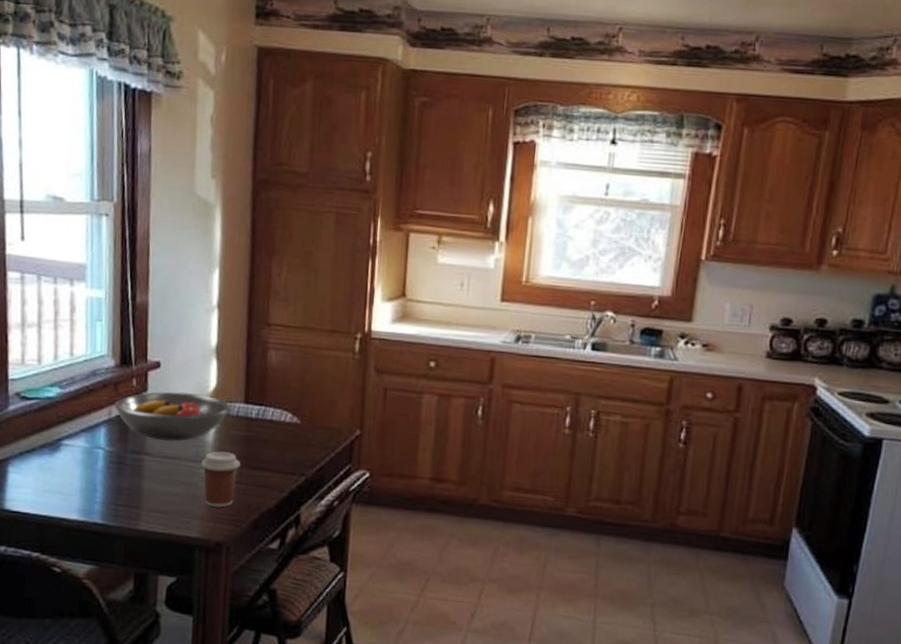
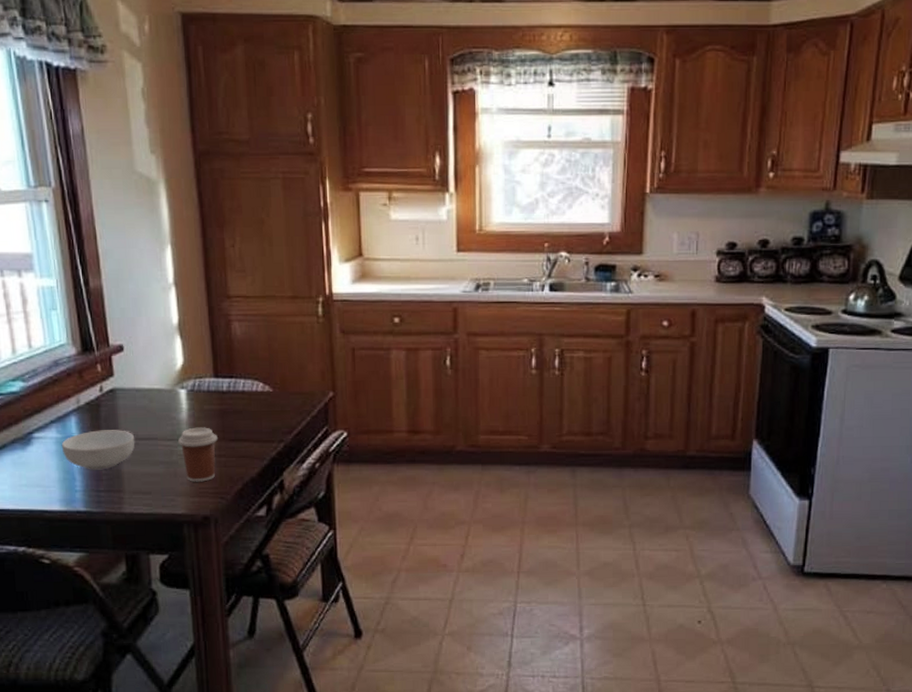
cereal bowl: none [88,444,160,484] -> present [61,430,135,470]
fruit bowl: present [114,392,230,442] -> none [81,372,200,424]

